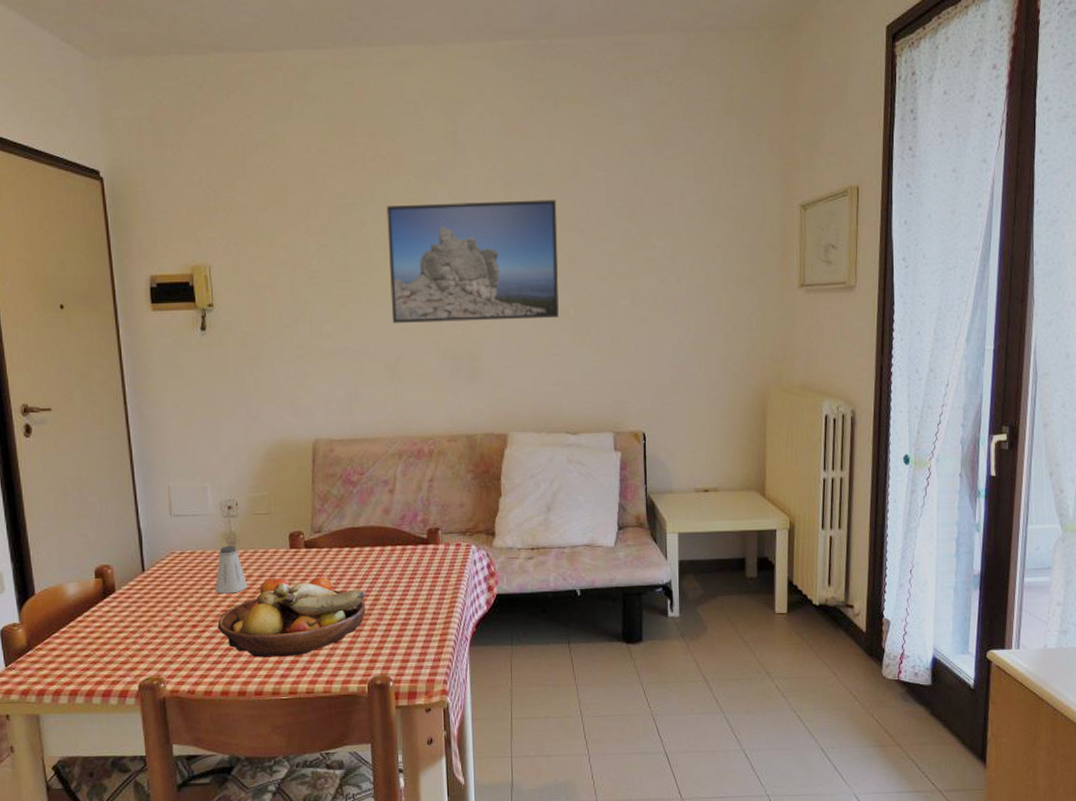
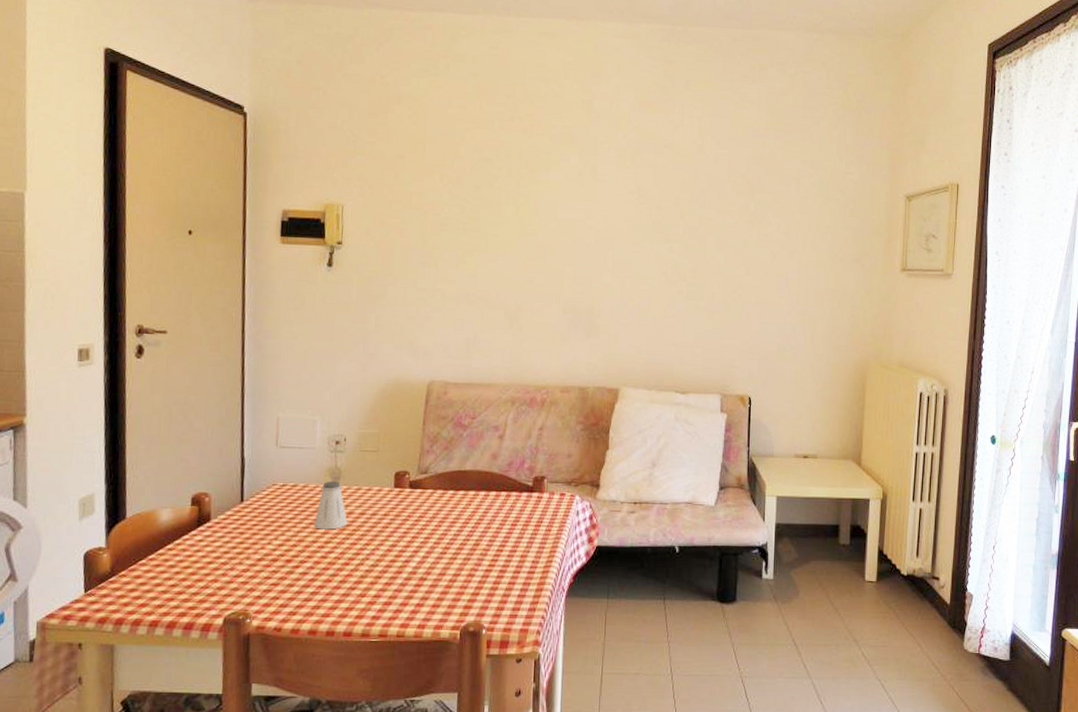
fruit bowl: present [217,577,366,658] -> none [312,516,466,598]
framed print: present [387,199,559,323] -> none [516,163,682,281]

